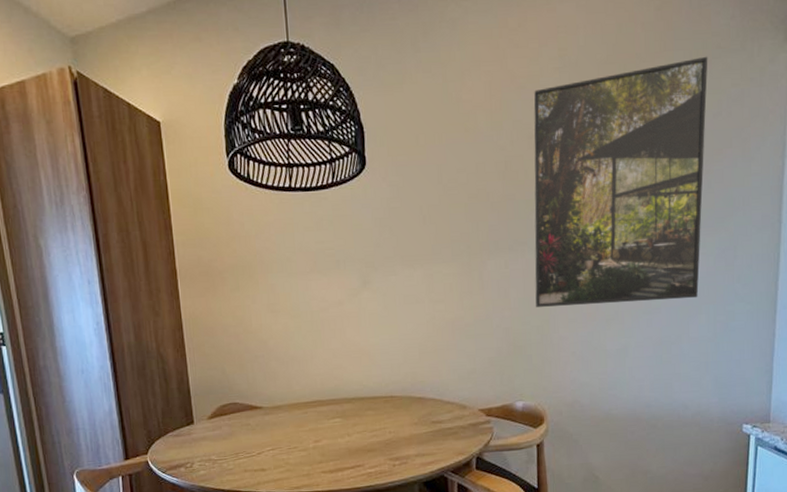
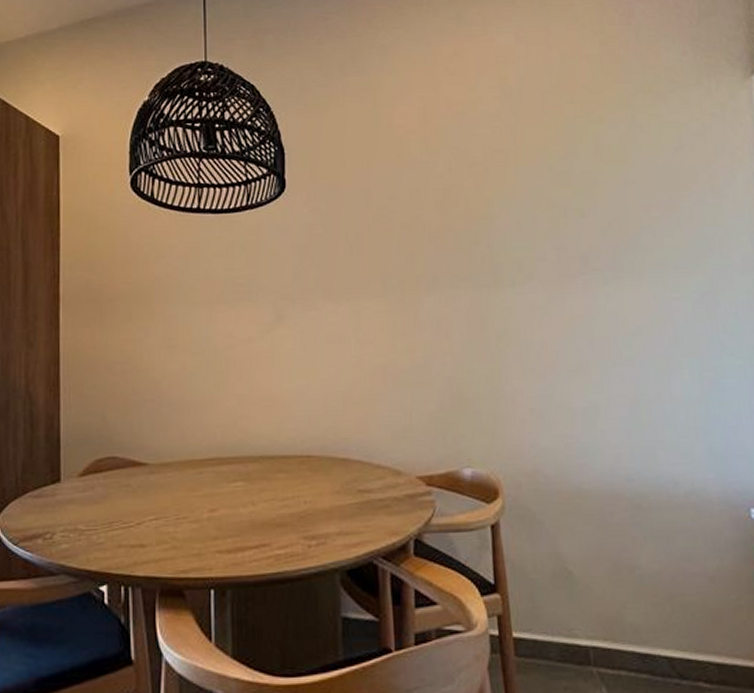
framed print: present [534,56,708,307] -> none [473,90,677,353]

